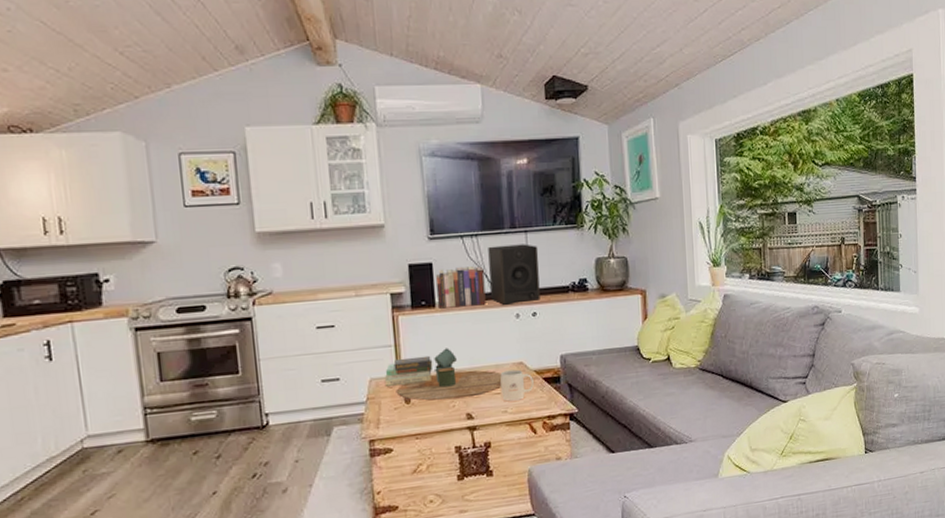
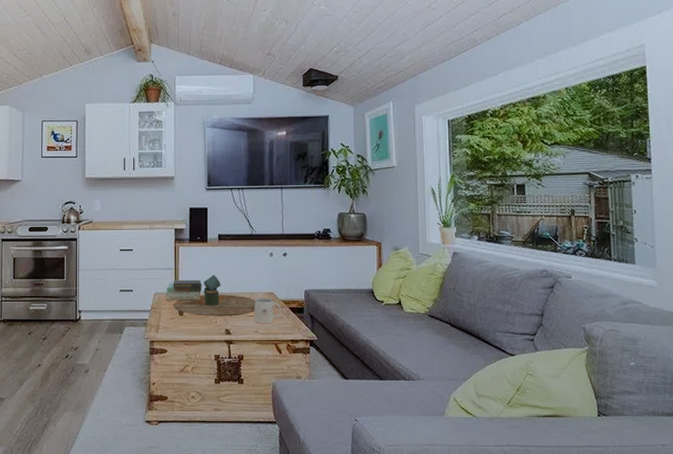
books: present [435,266,486,309] -> none [209,213,247,244]
studio monitor: present [488,244,541,305] -> none [251,198,291,245]

